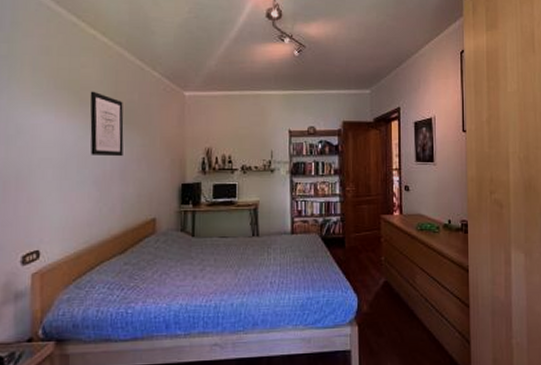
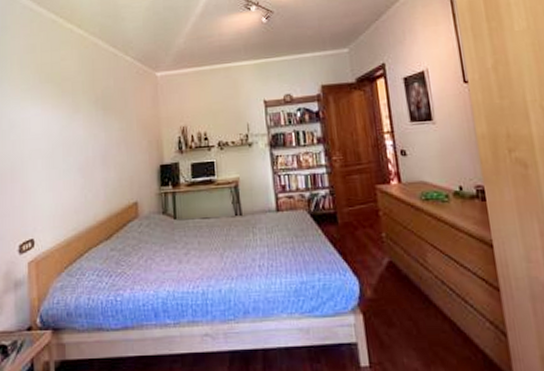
wall art: present [90,91,124,157] -> none [70,81,103,143]

